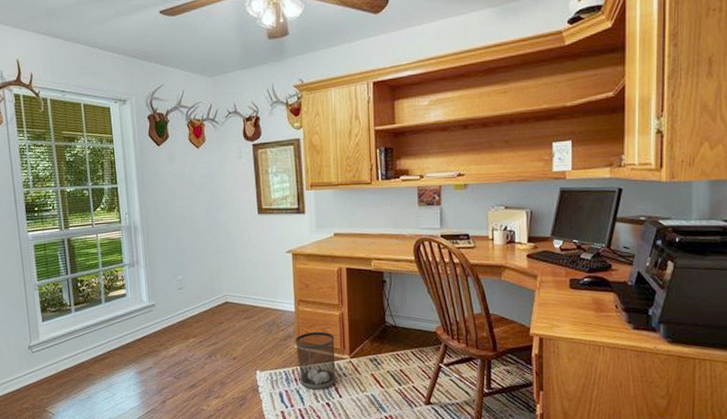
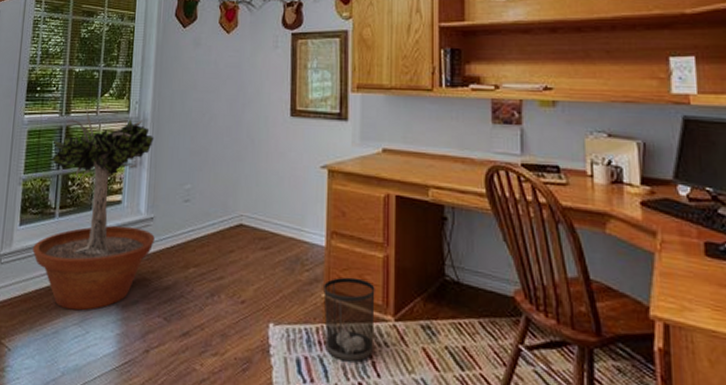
potted tree: none [57,222,158,380] -> present [33,108,155,311]

